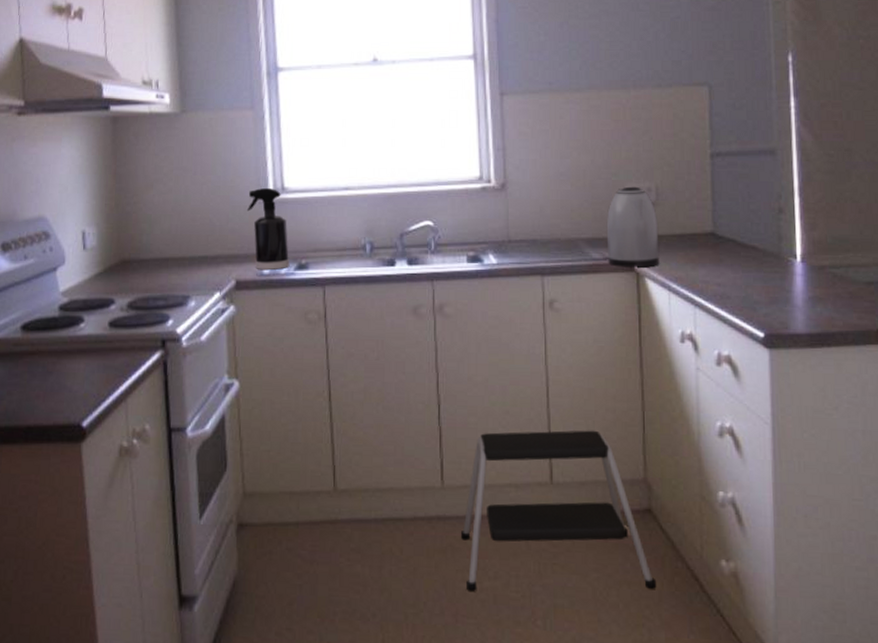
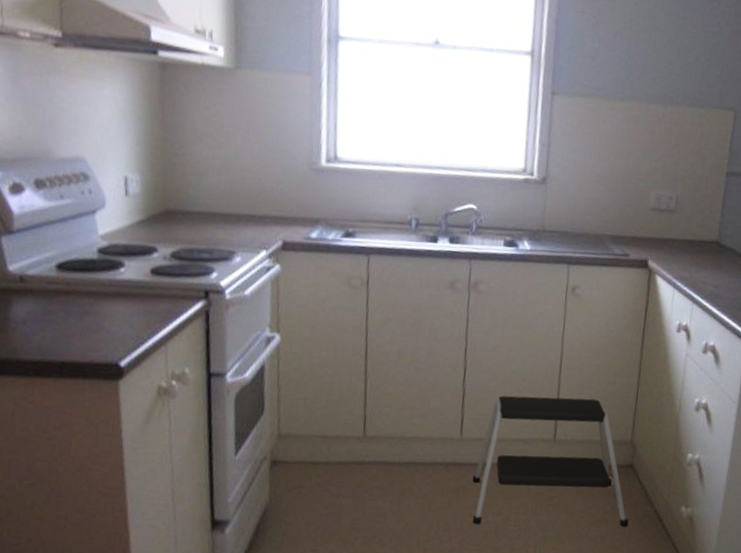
spray bottle: present [246,187,290,270] -> none [297,154,338,235]
kettle: present [606,186,660,268] -> none [627,193,674,266]

